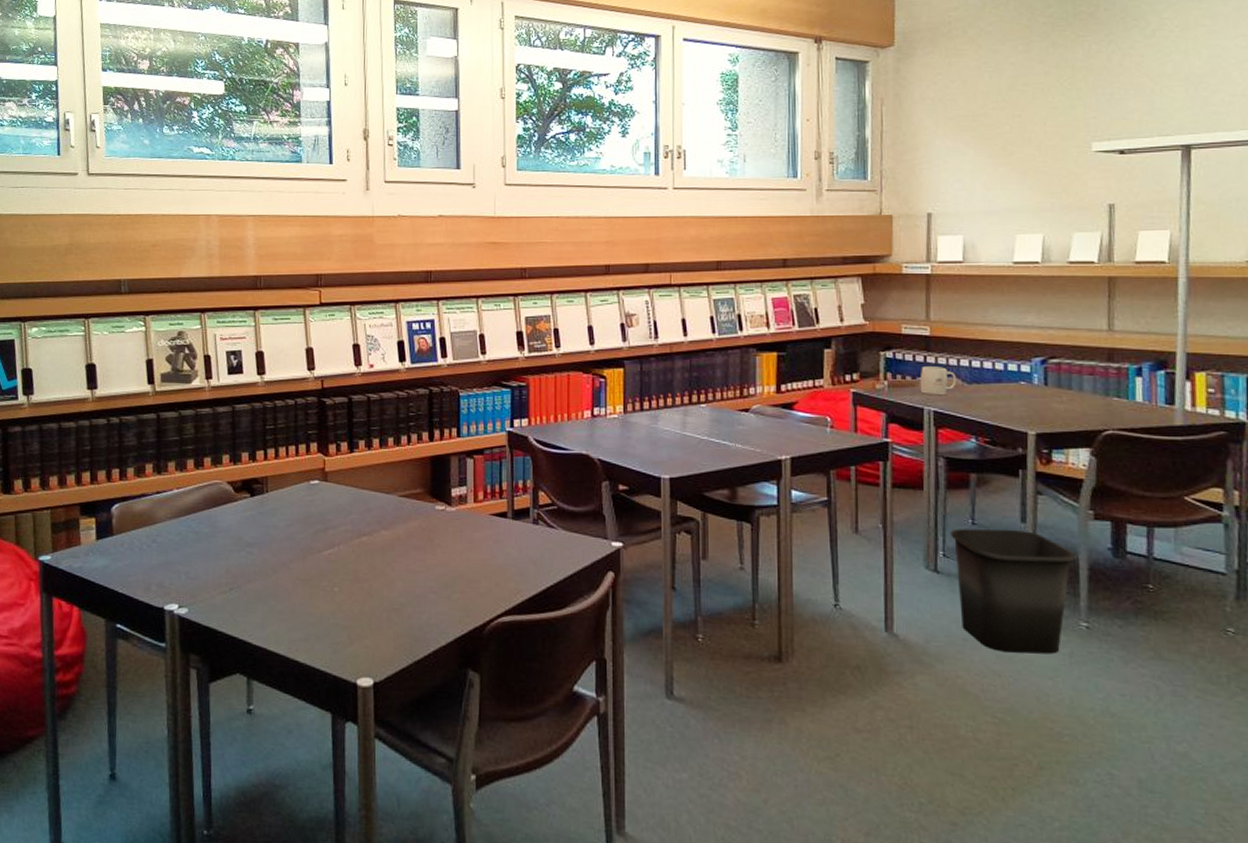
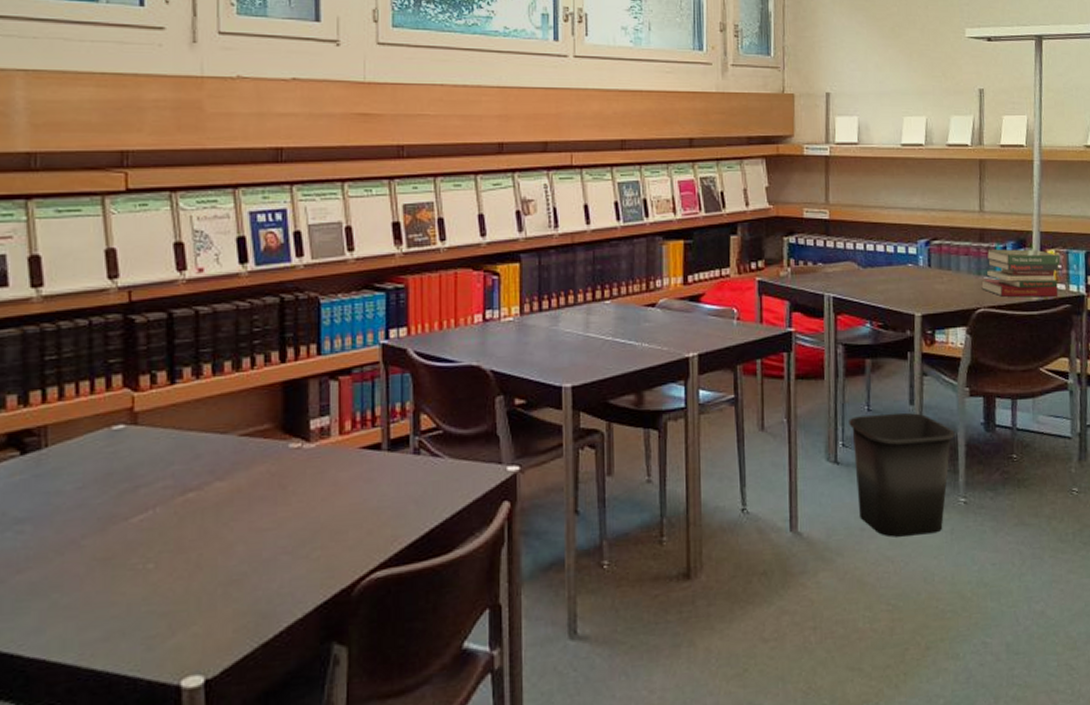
mug: present [919,366,957,396] -> none [820,251,853,281]
books: none [1110,370,1213,422] -> present [981,249,1060,297]

